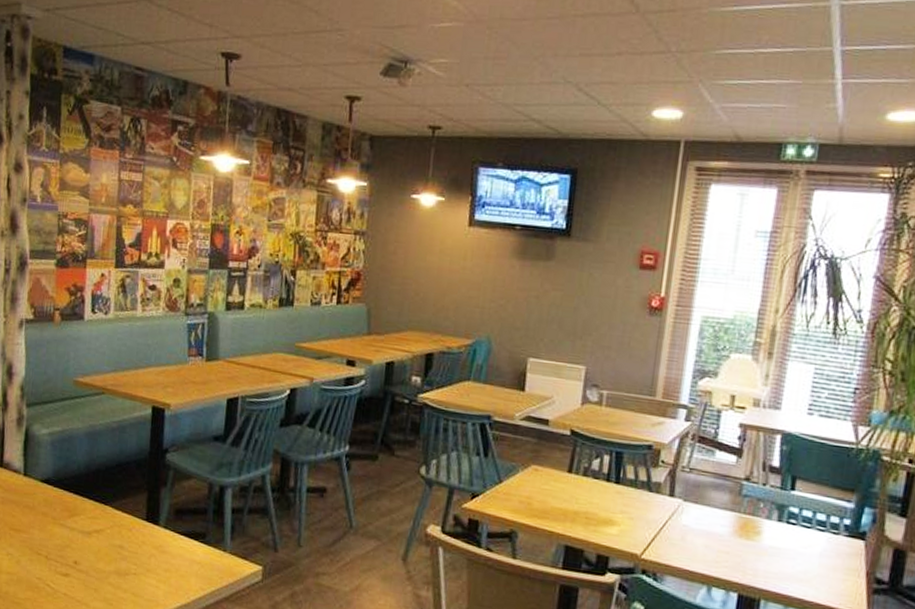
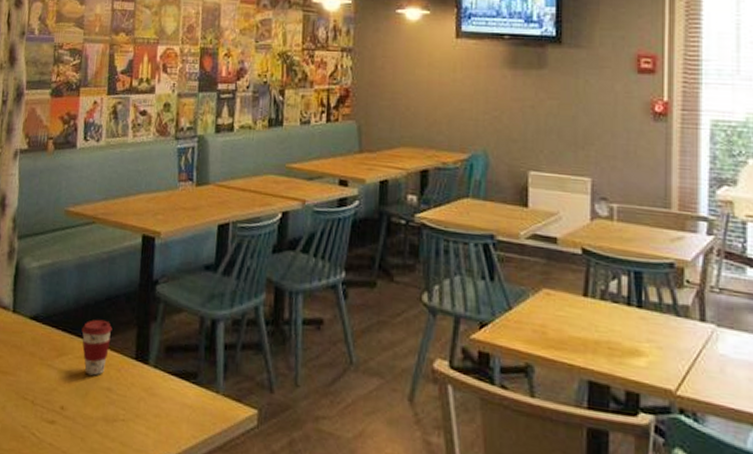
coffee cup: none [93,483,123,535] -> present [81,319,112,376]

